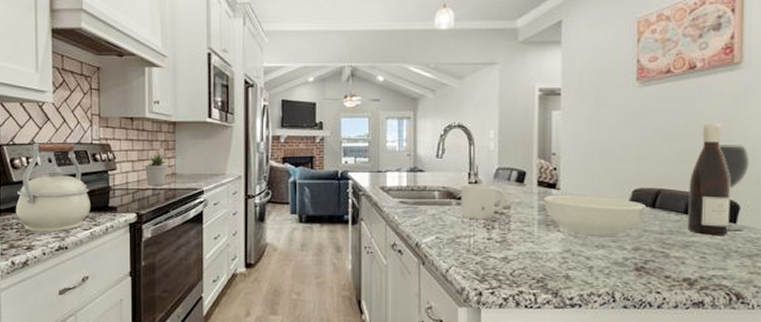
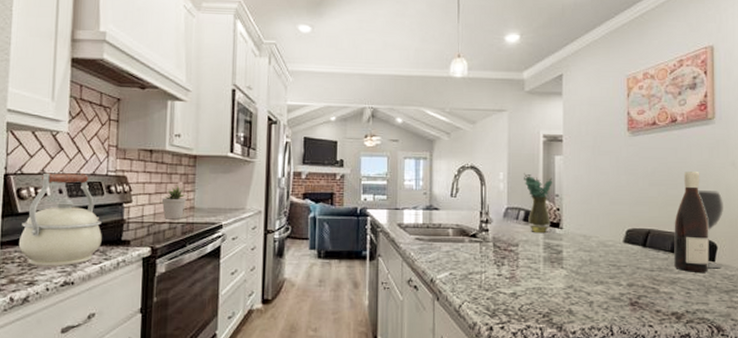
mug: present [460,184,506,220] -> none [472,222,515,257]
vase: none [517,131,548,195] -> present [524,173,552,234]
bowl: present [543,195,647,238] -> none [548,234,639,274]

